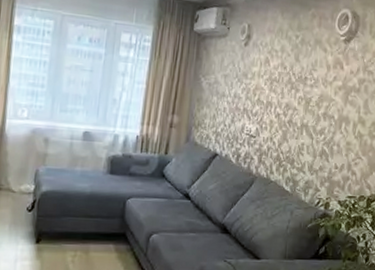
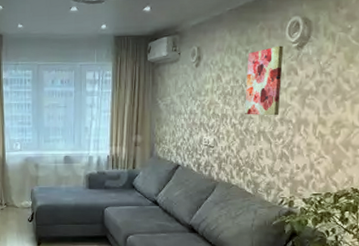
wall art: none [290,36,332,110] -> present [245,45,284,116]

